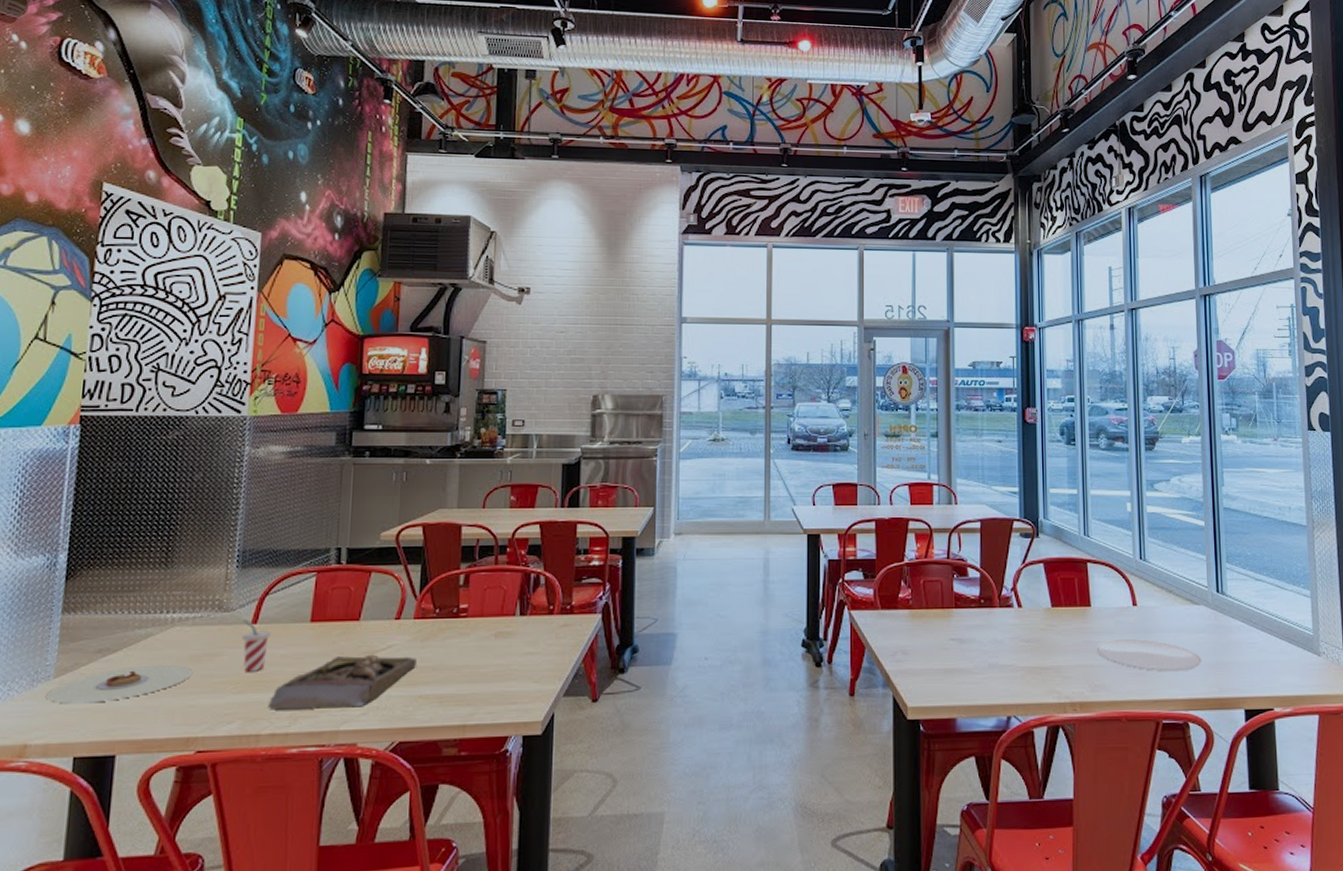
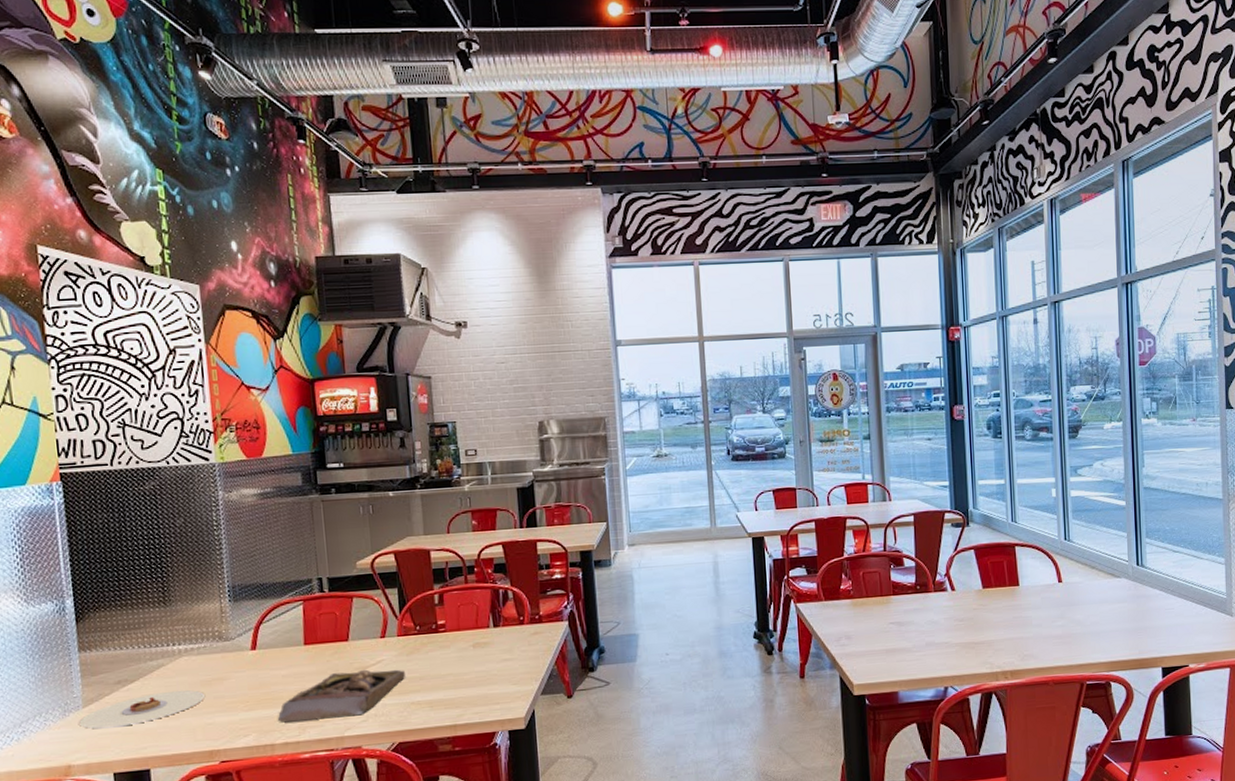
beverage cup: present [242,618,271,672] -> none [242,646,270,692]
plate: present [1095,638,1203,672] -> none [1024,611,1123,639]

